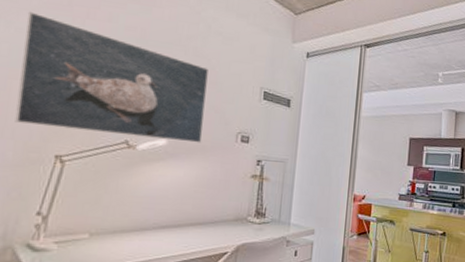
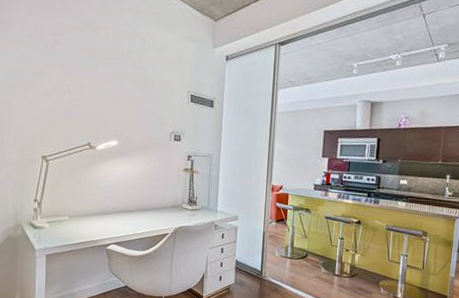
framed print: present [15,11,208,143] -> none [14,44,146,143]

